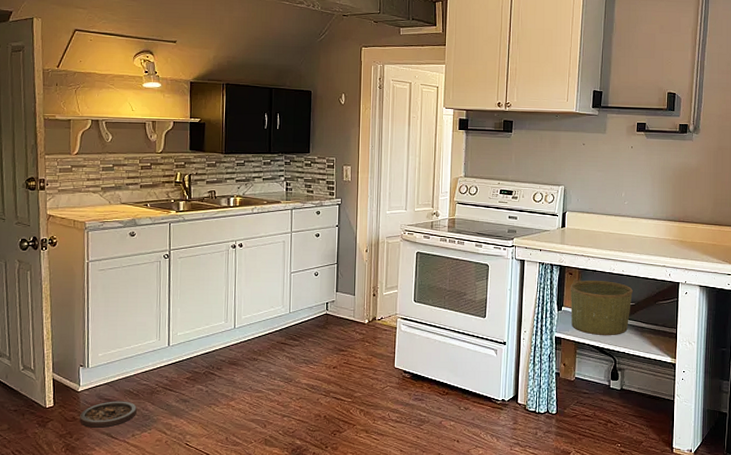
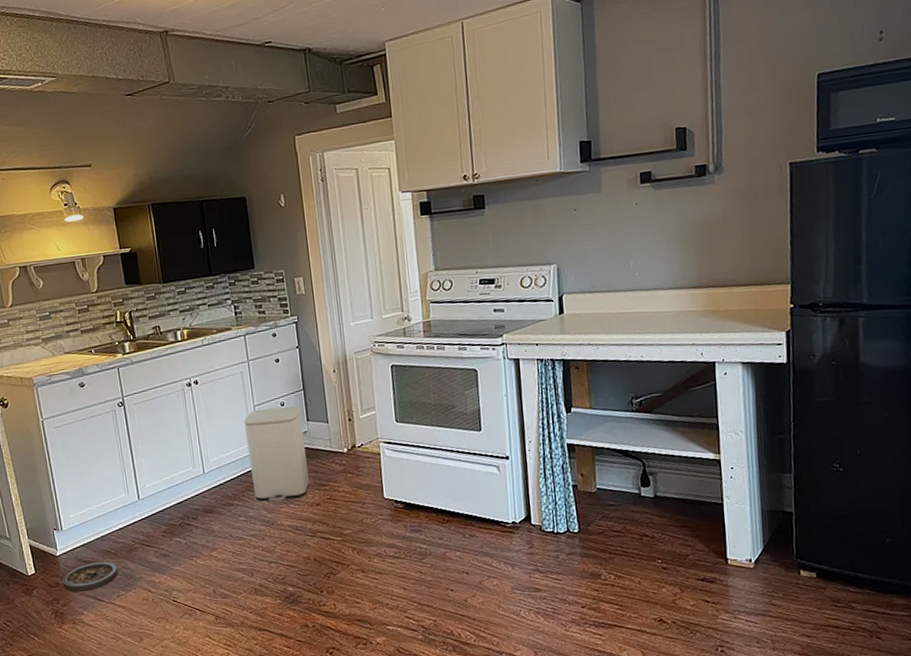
pedal bin: none [278,276,332,360] -> present [243,406,310,502]
basket: present [570,279,633,335] -> none [578,371,657,437]

